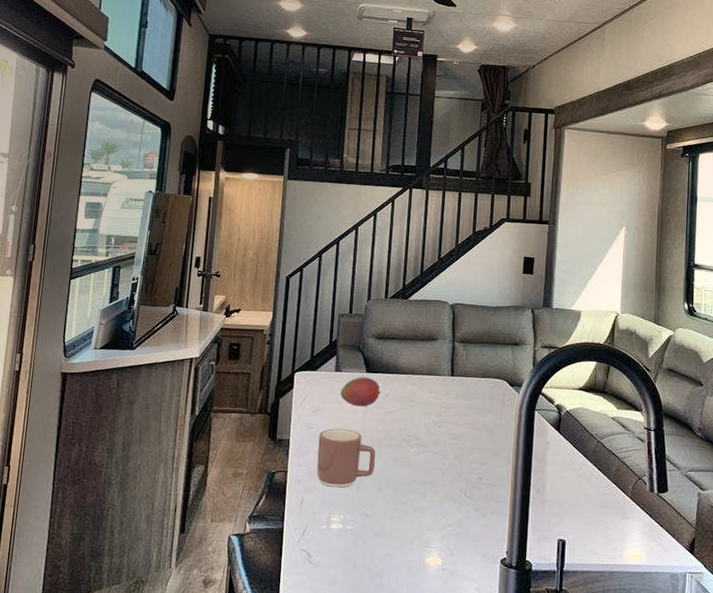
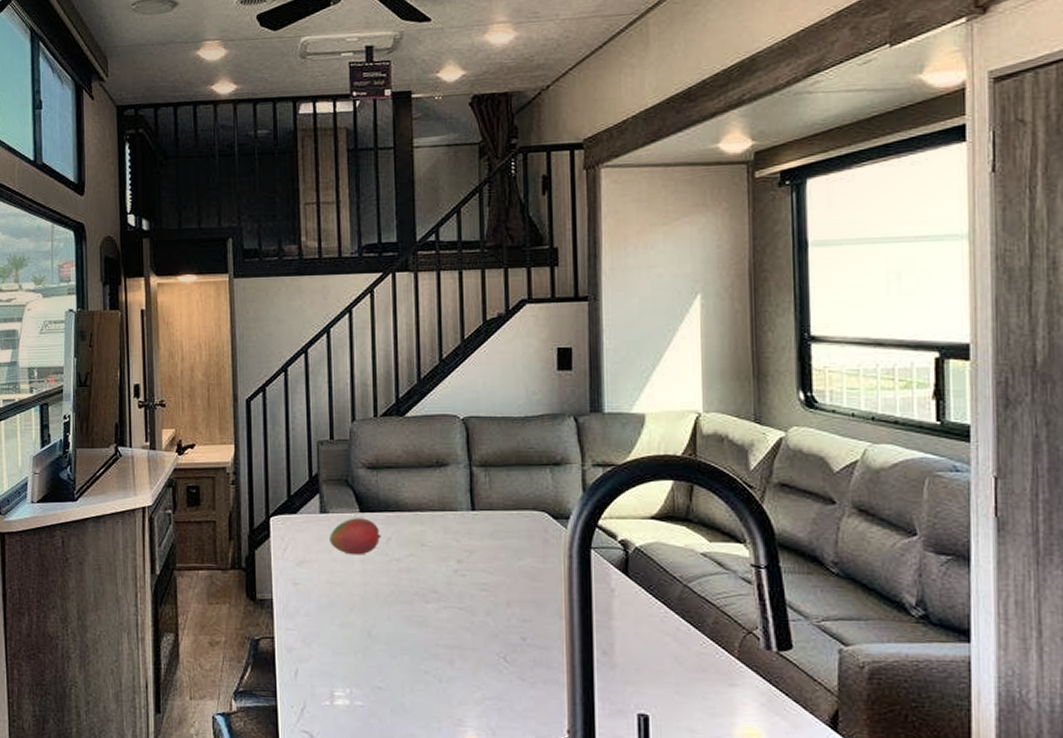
mug: present [316,428,376,488] -> none [309,583,384,655]

